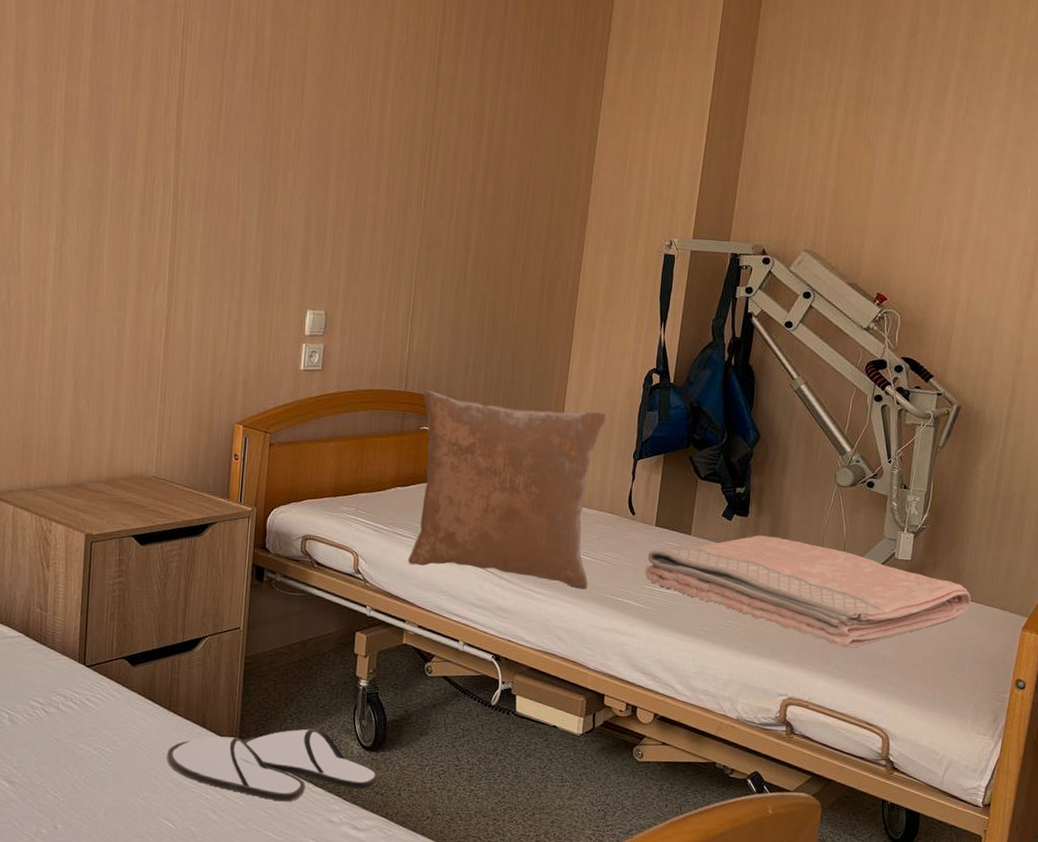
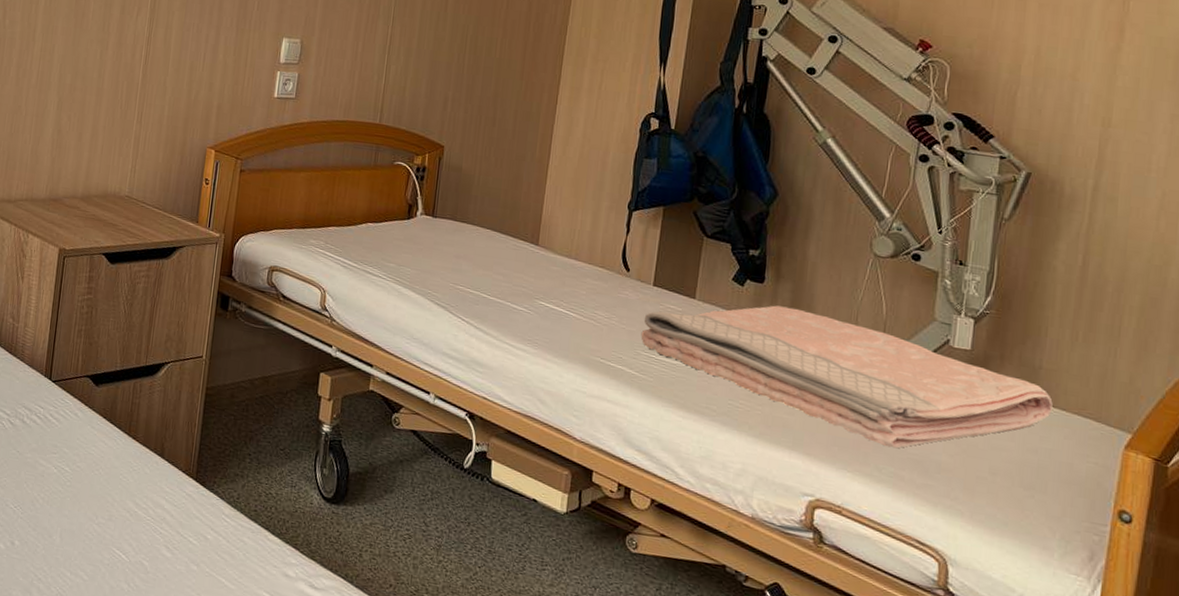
slippers: present [167,729,381,802] -> none [123,467,341,548]
pillow: present [408,389,608,589] -> none [378,123,599,350]

